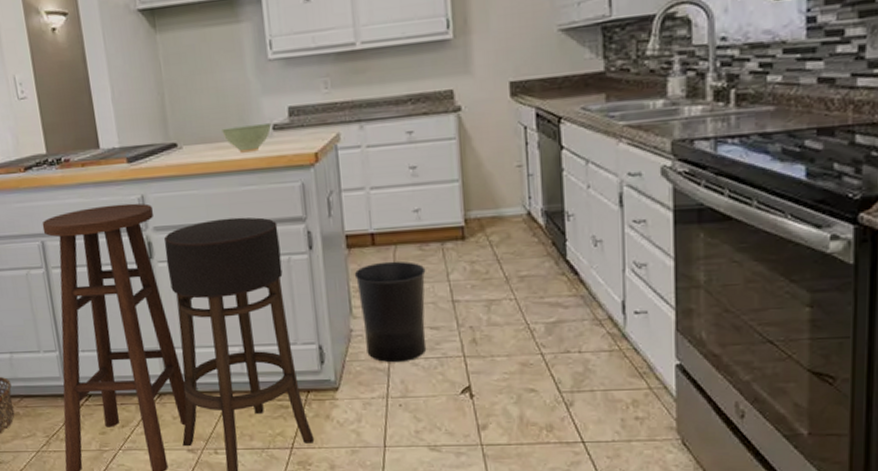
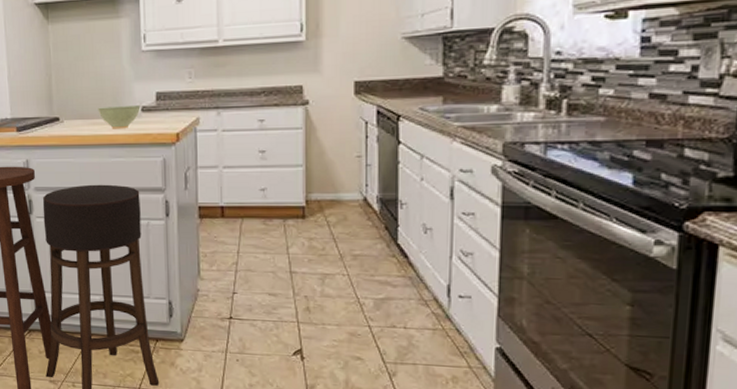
waste bin: present [354,261,427,363] -> none [204,232,268,322]

